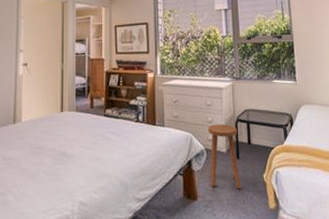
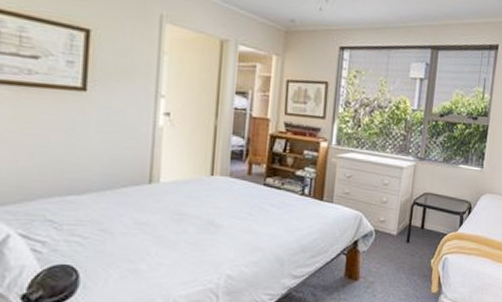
stool: present [207,124,241,190] -> none [375,205,412,273]

